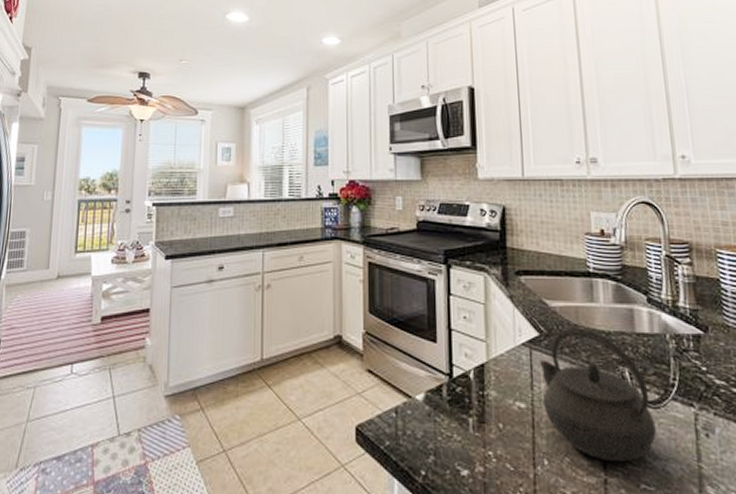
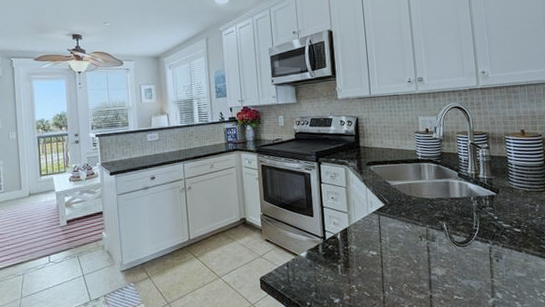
kettle: present [540,327,656,463] -> none [385,197,464,284]

